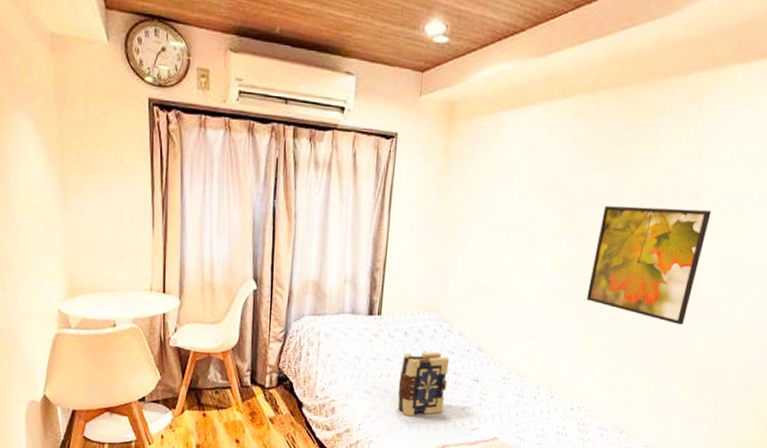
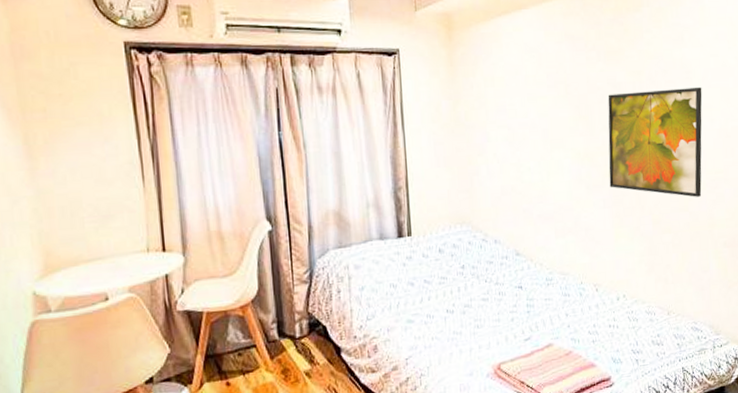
book: present [397,352,450,417] -> none [441,264,492,340]

